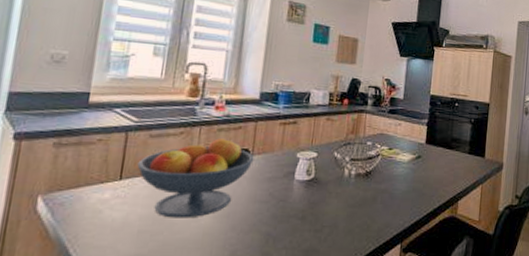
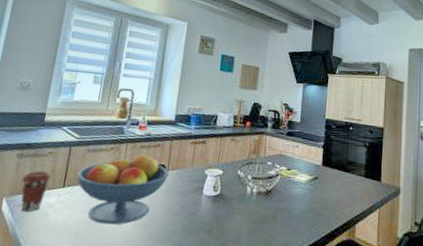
coffee cup: none [62,161,103,210] -> present [21,170,51,212]

